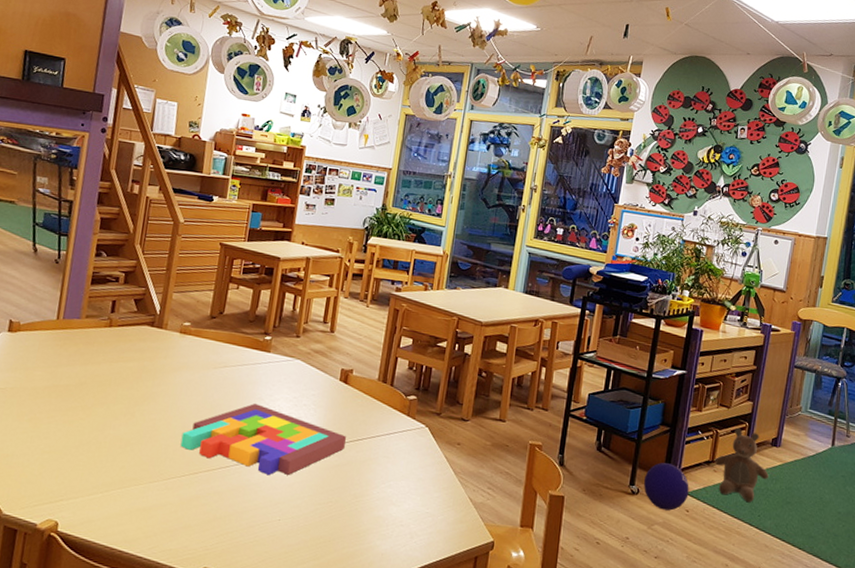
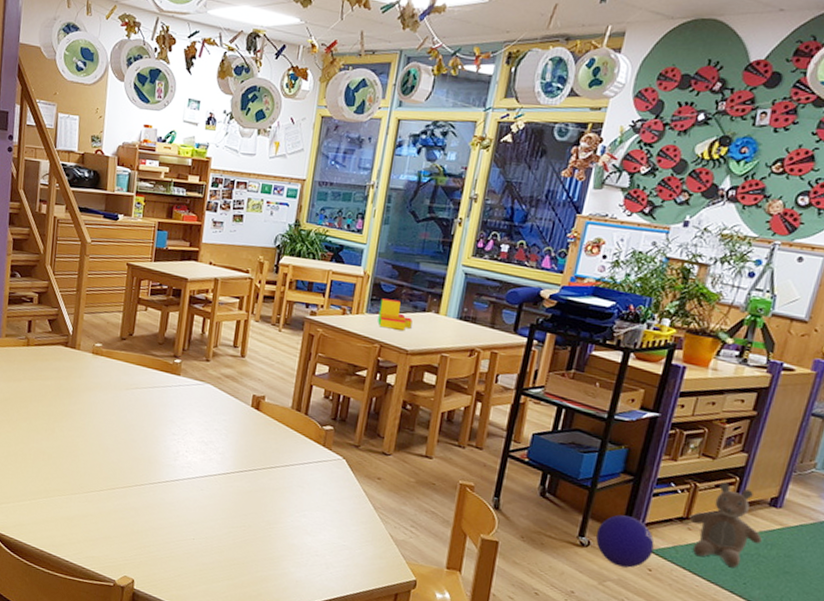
puzzle: present [180,404,346,476] -> none [97,426,259,497]
toy blocks: none [456,275,486,304] -> present [378,298,413,331]

